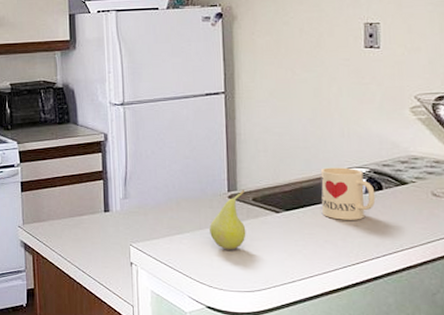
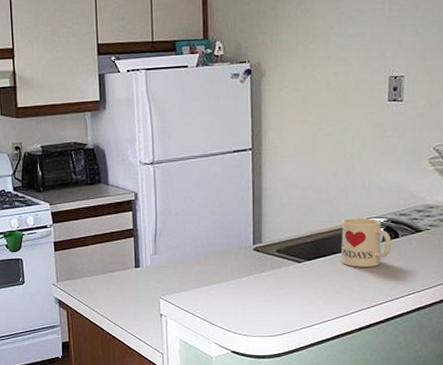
fruit: present [210,189,246,250] -> none [235,241,270,299]

